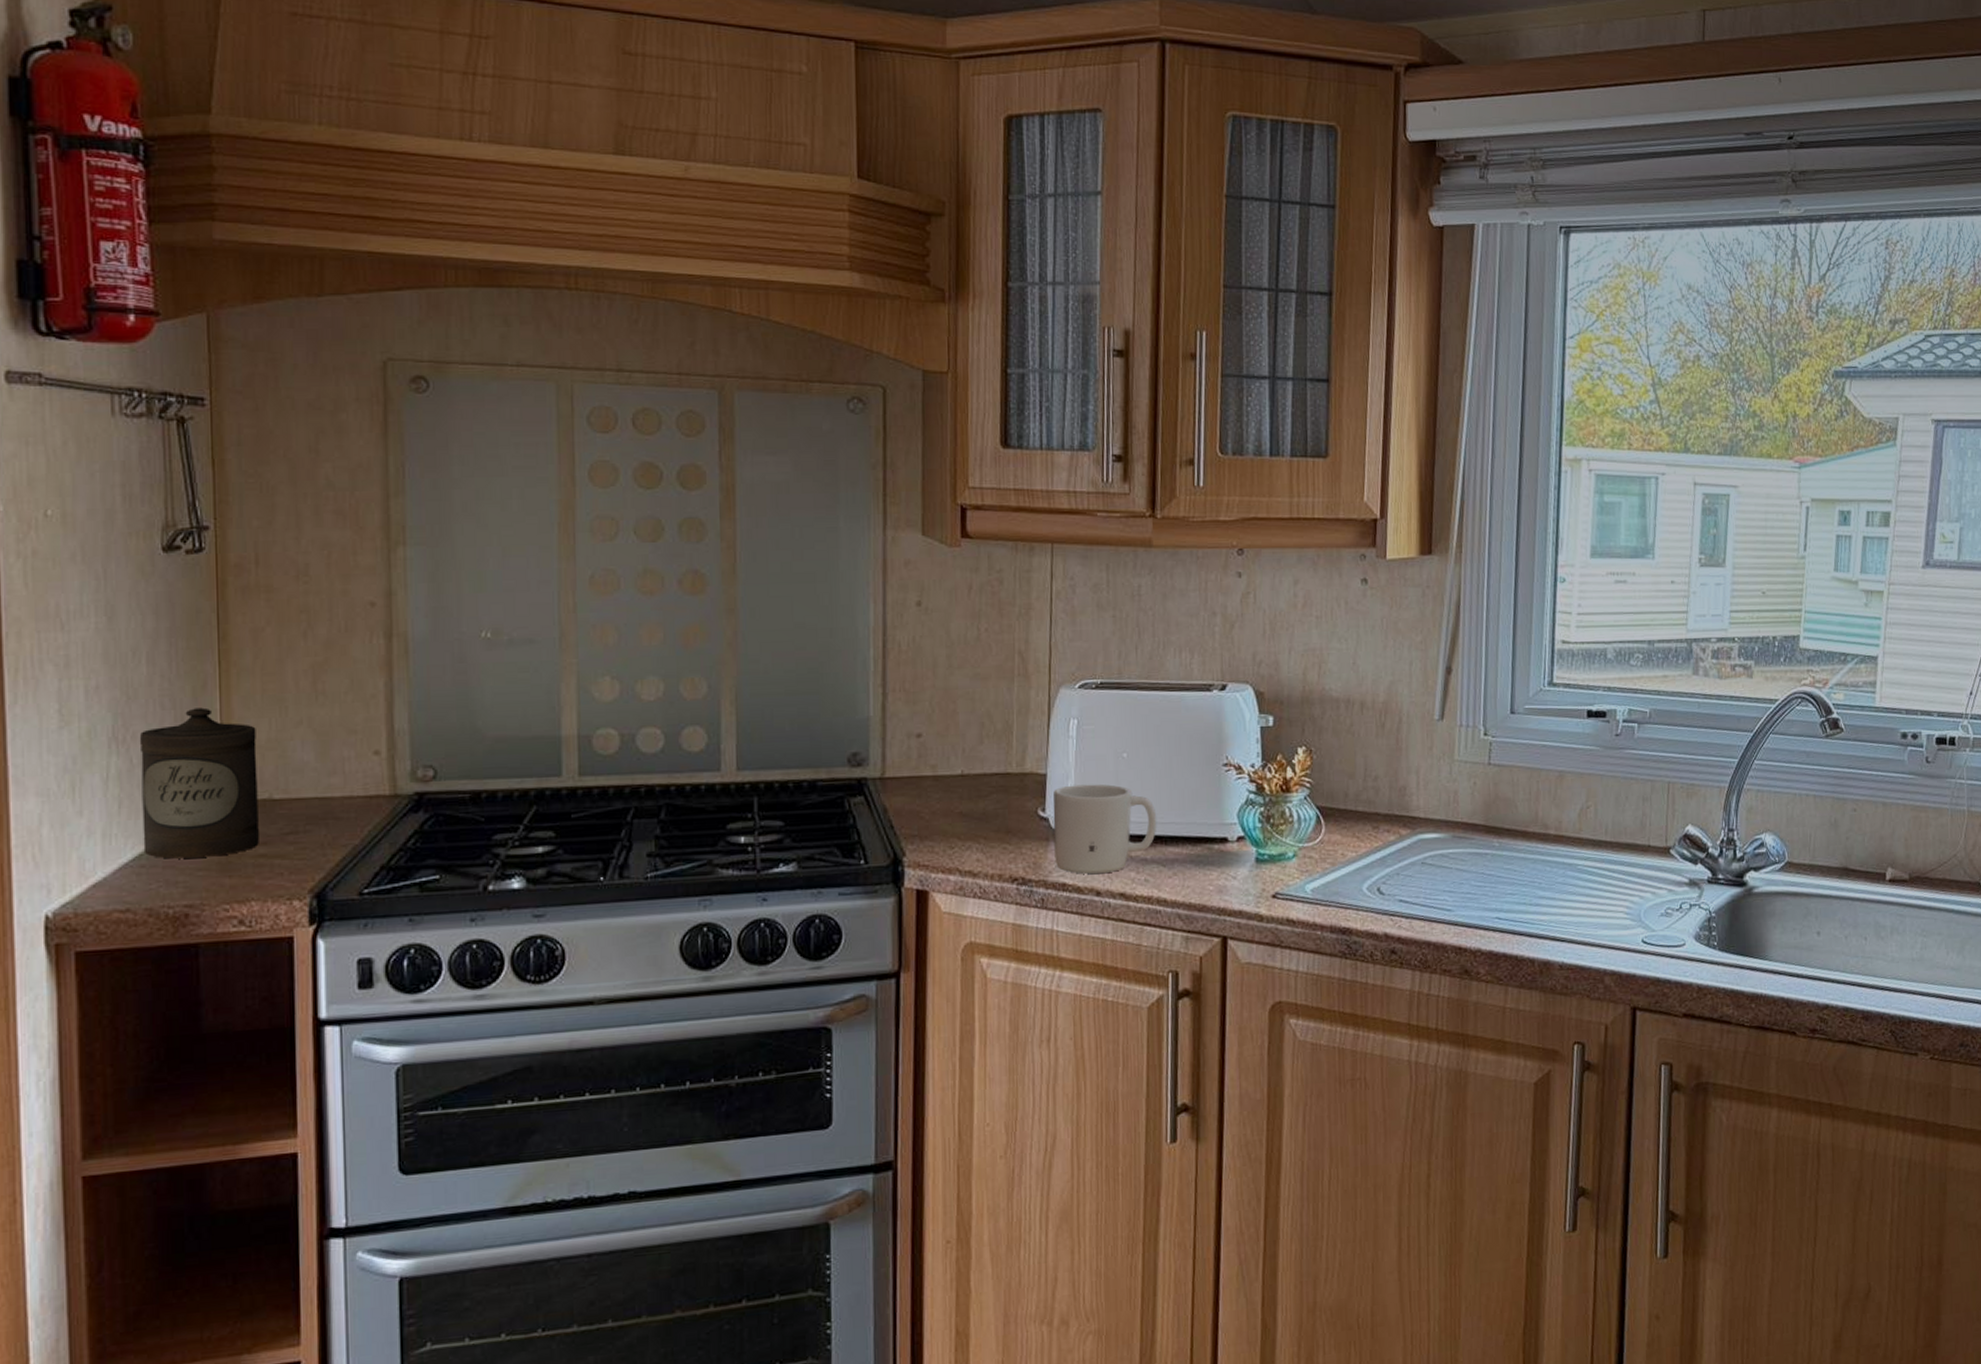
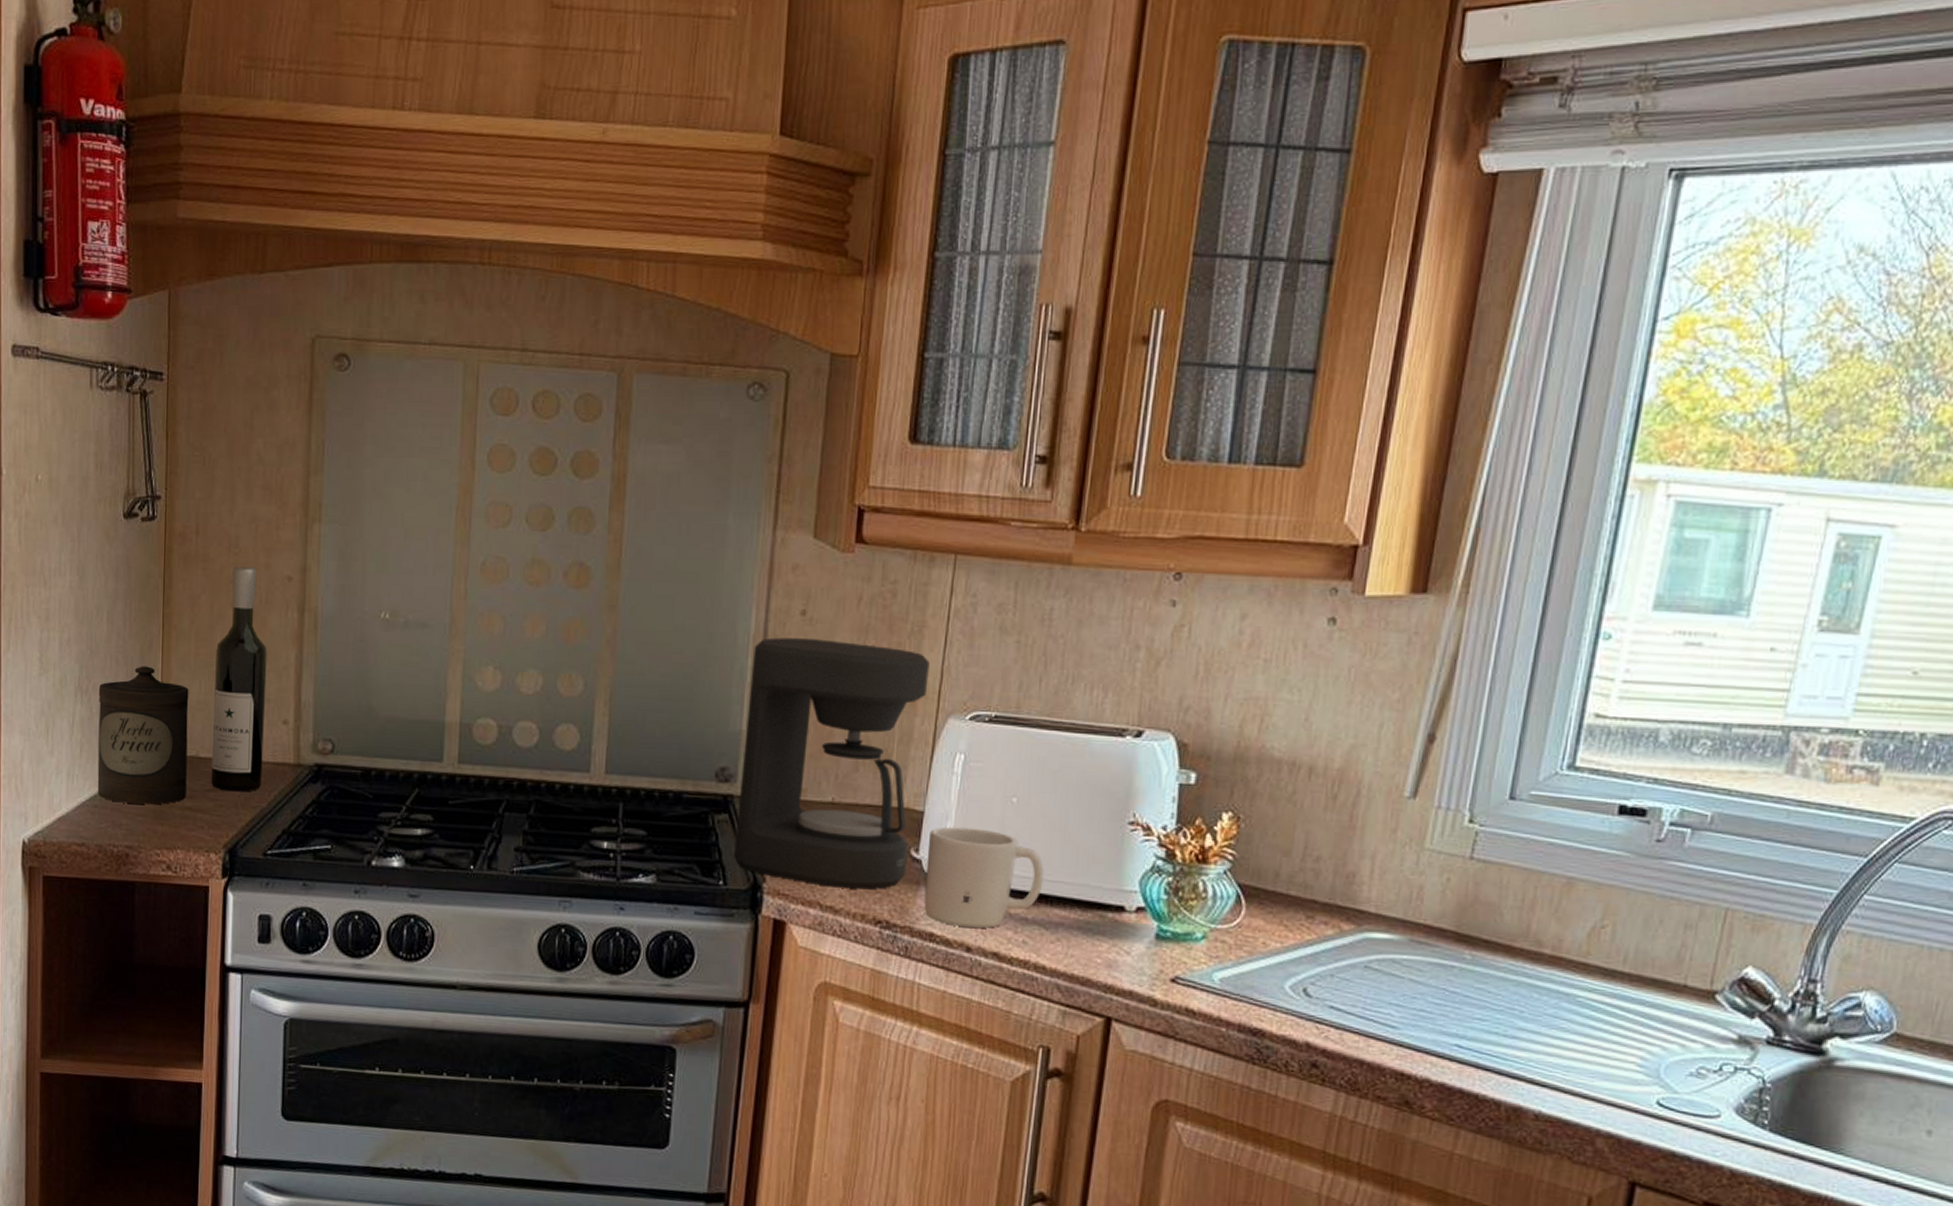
bottle: none [287,595,353,832] -> present [211,567,267,792]
coffee maker: none [872,626,1039,853] -> present [734,637,930,890]

